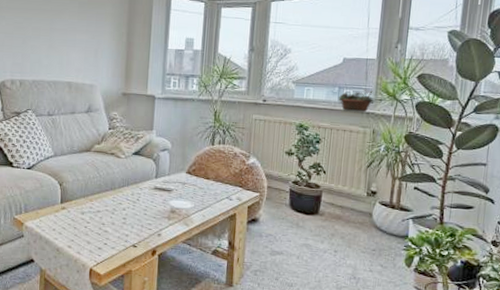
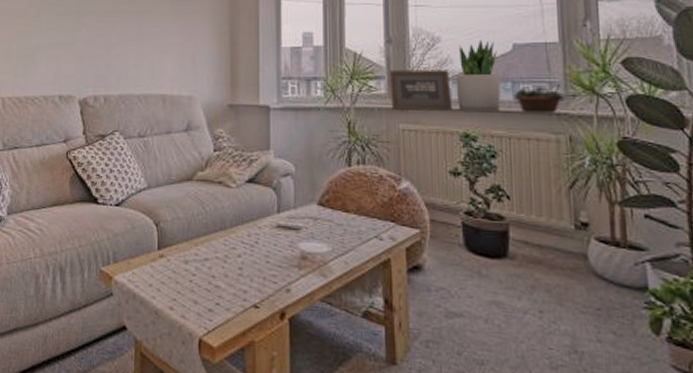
picture frame: none [248,72,295,107] -> present [389,70,453,111]
planter: none [297,53,331,110] -> present [455,40,501,113]

